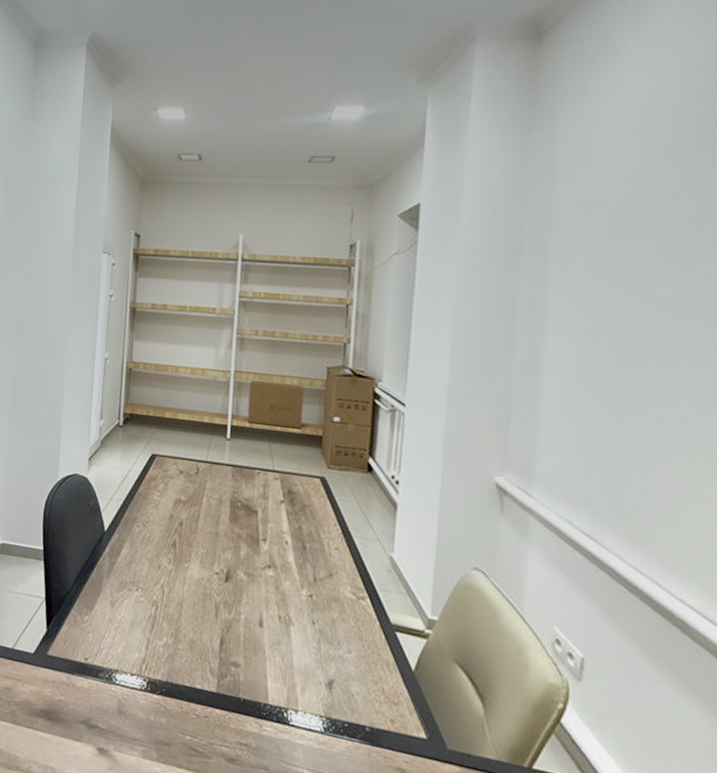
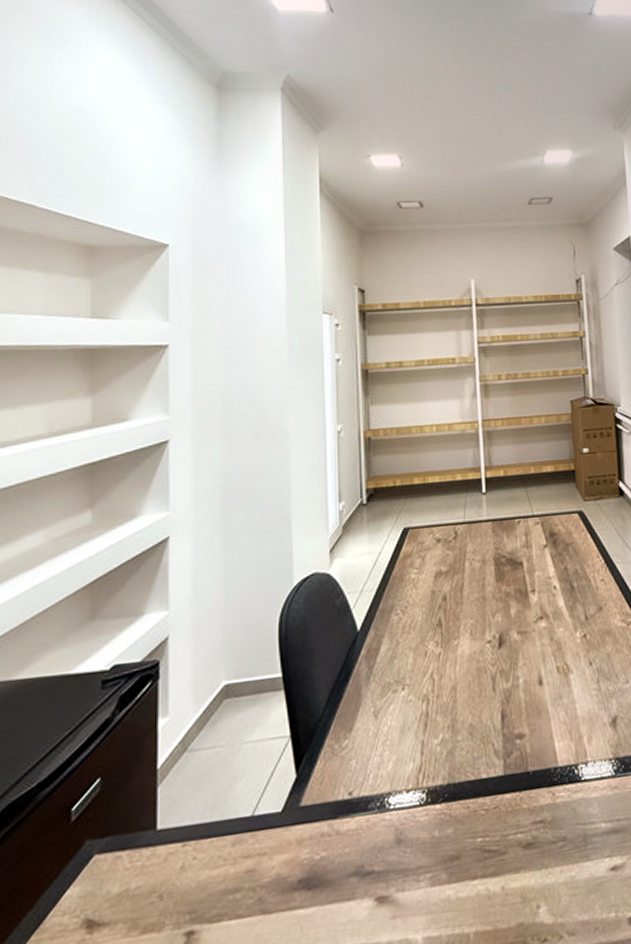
box: present [247,381,304,429] -> none [499,421,555,472]

